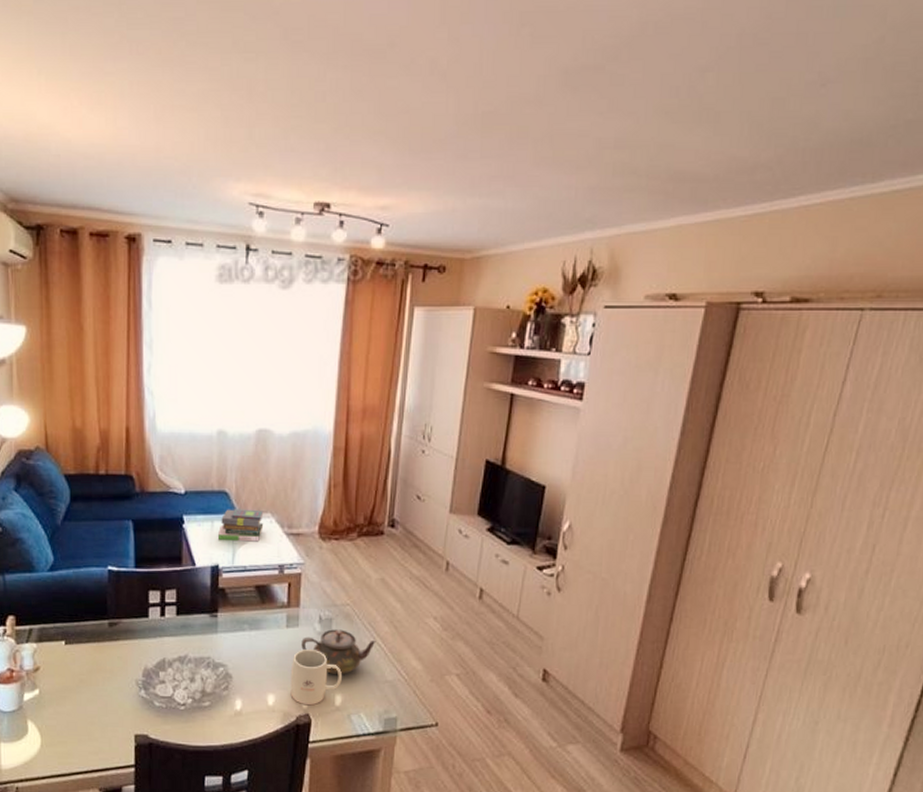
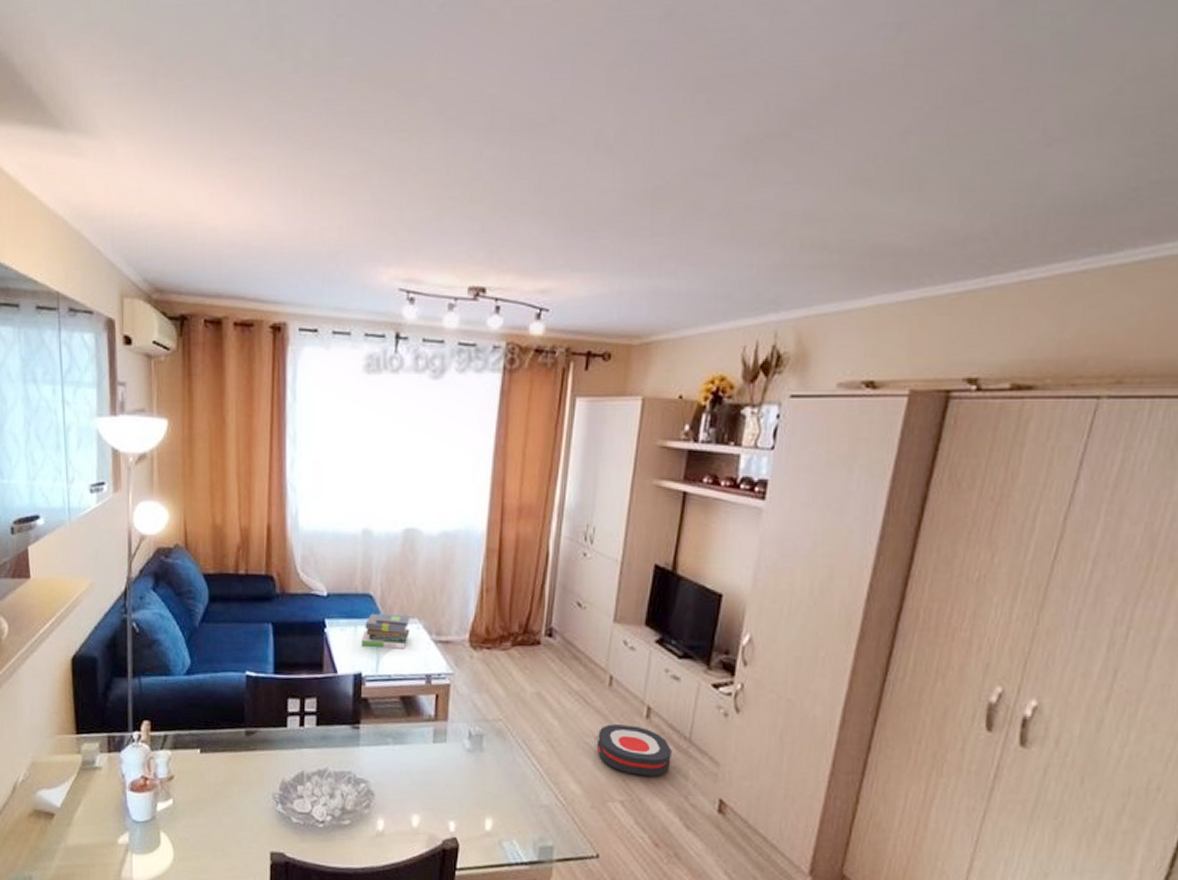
mug: present [290,648,342,706] -> none [436,766,493,829]
teapot: present [301,629,376,675] -> none [449,746,531,797]
robot vacuum: none [435,605,502,651] -> present [596,724,672,776]

